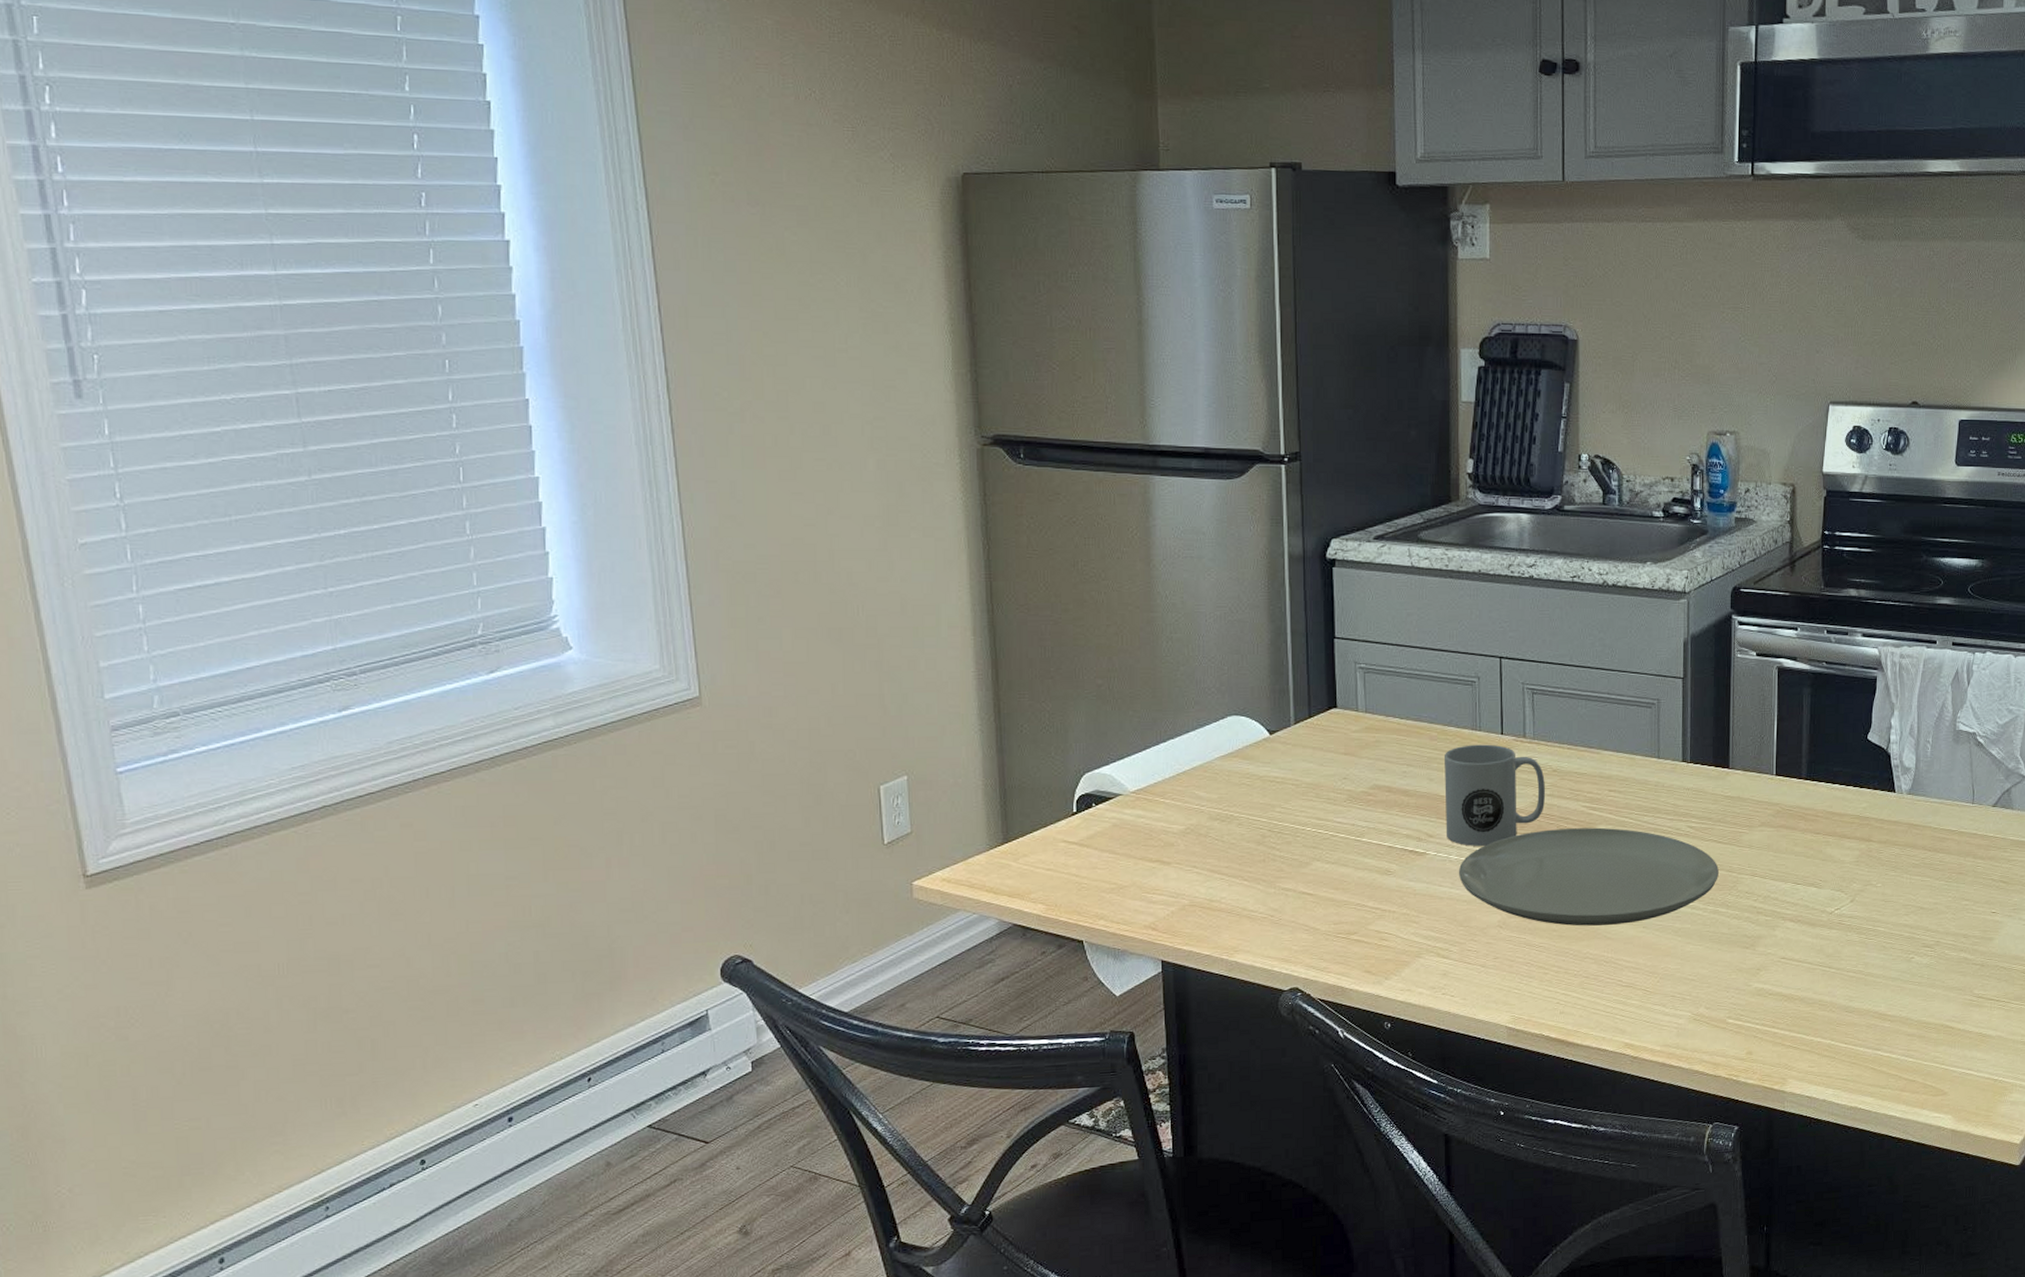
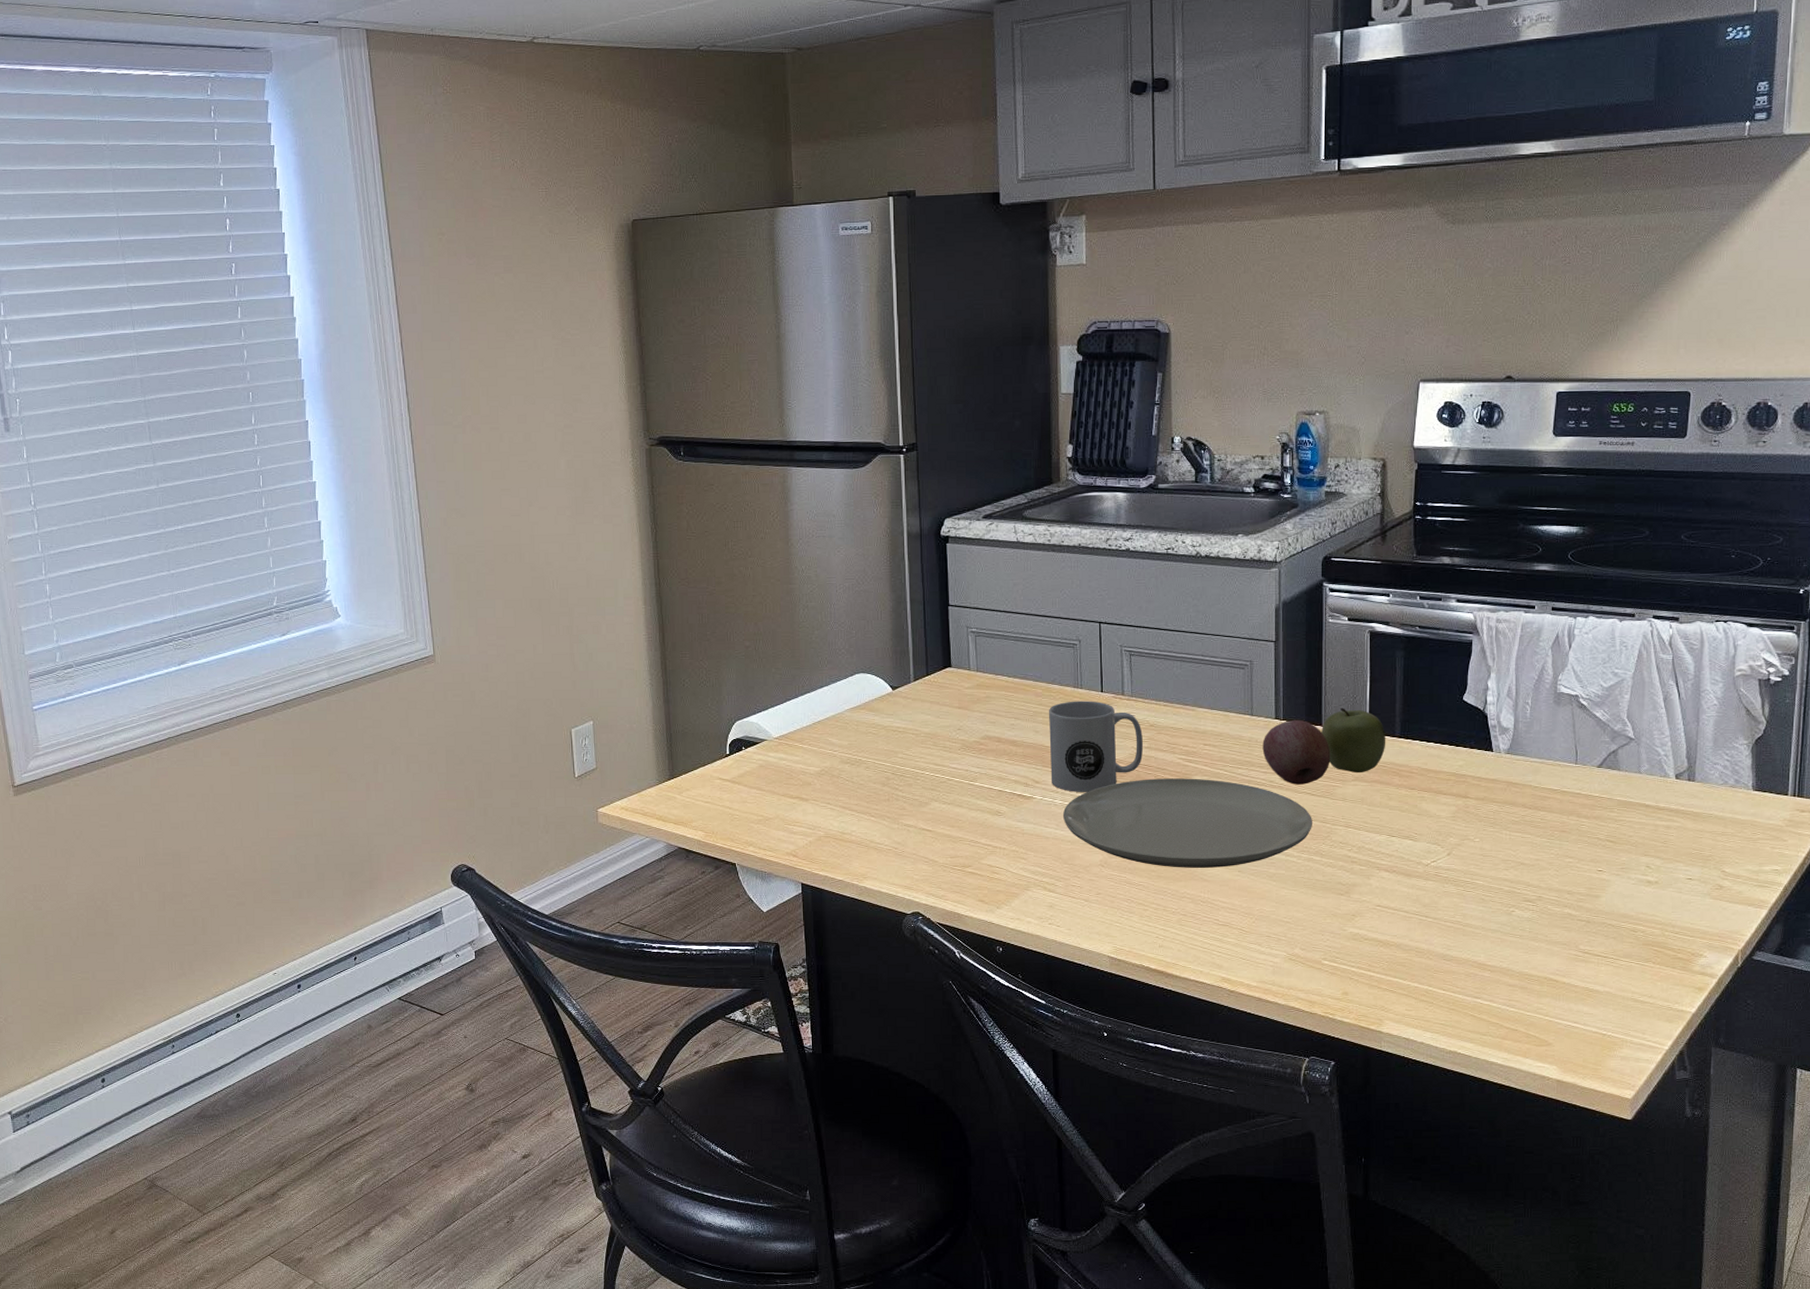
fruit: none [1669,762,1738,832] -> present [1262,719,1331,785]
fruit: none [1729,748,1793,818] -> present [1321,707,1386,774]

